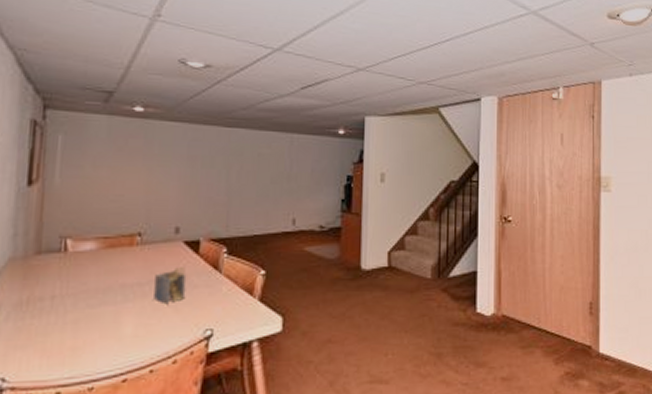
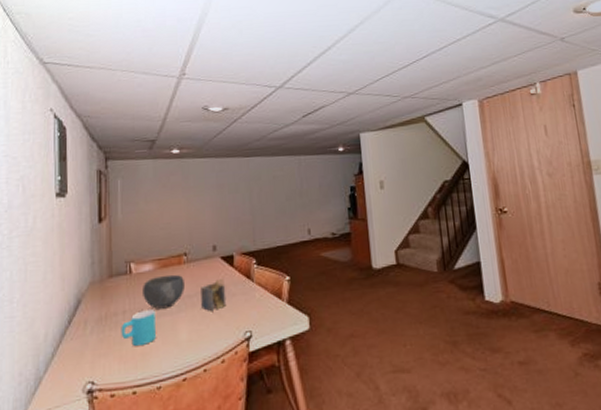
cup: none [46,297,94,340] -> present [121,310,157,347]
bowl: none [79,257,135,297] -> present [143,274,185,309]

